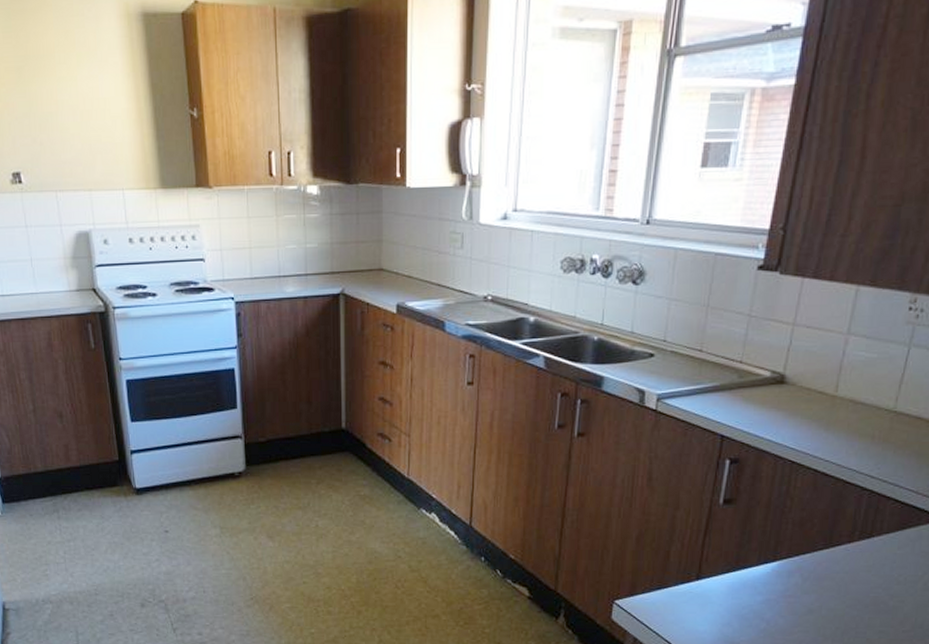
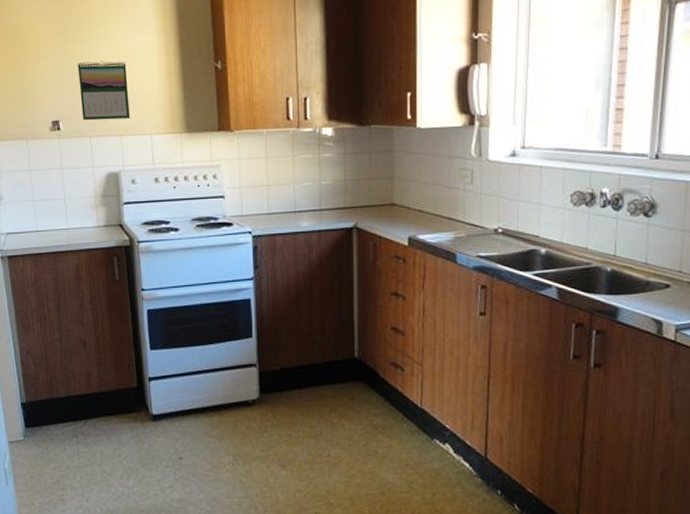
calendar: none [38,105,99,173] -> present [78,61,130,121]

